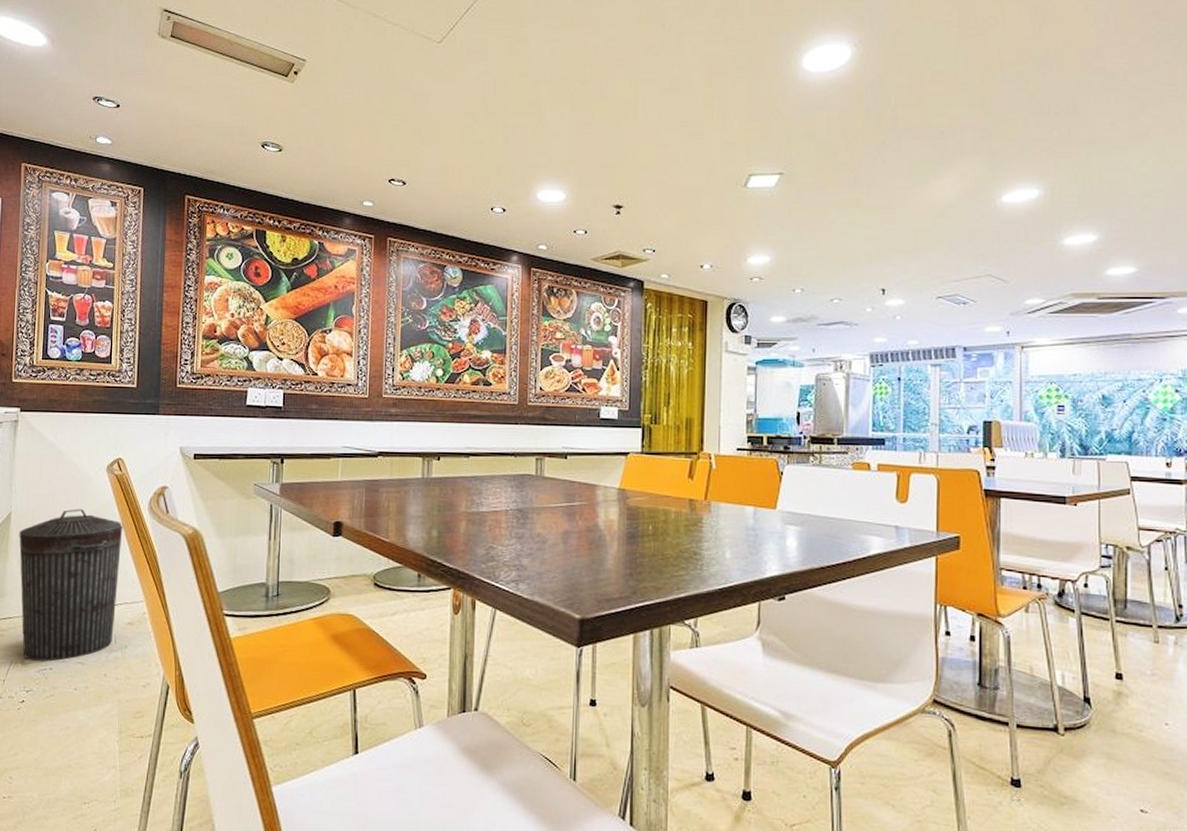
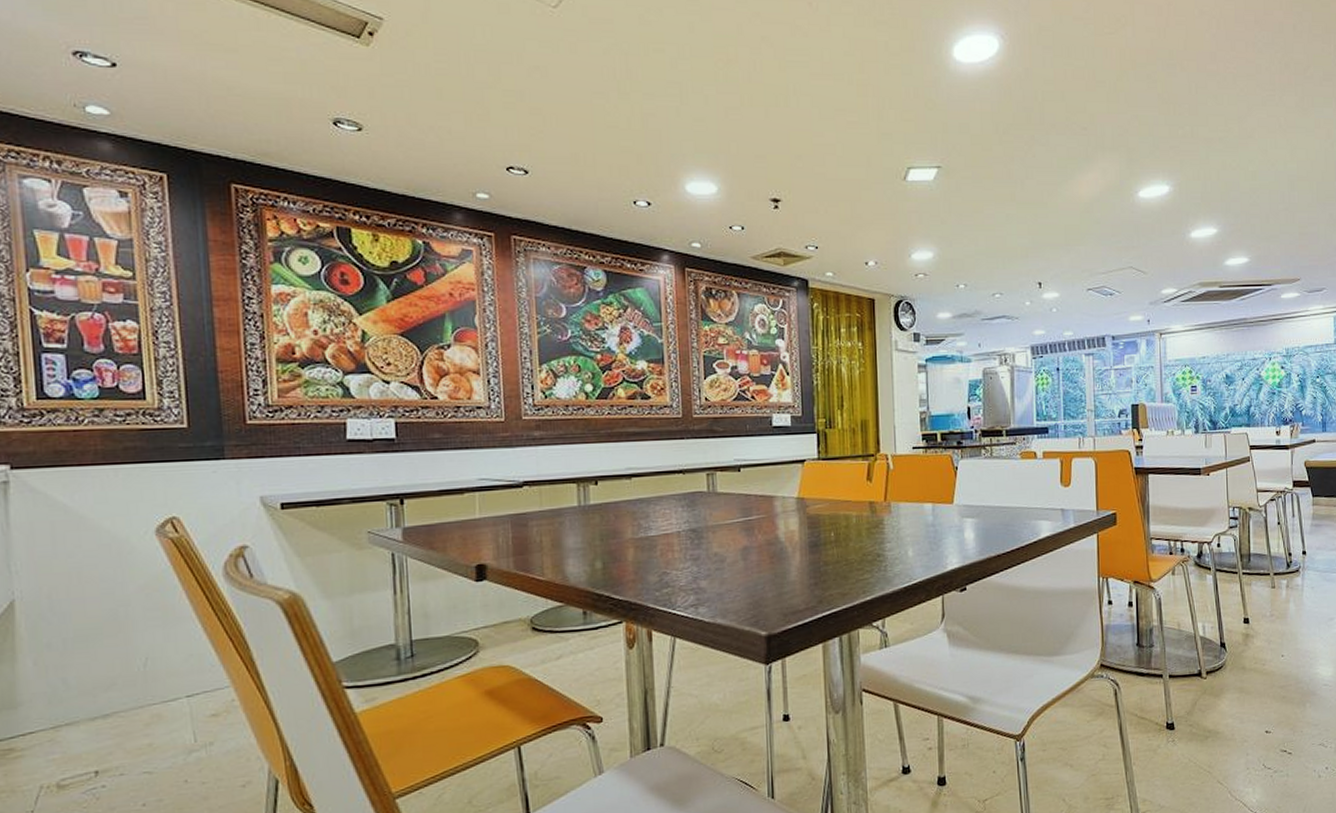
trash can: present [19,508,123,661] -> none [30,584,192,781]

